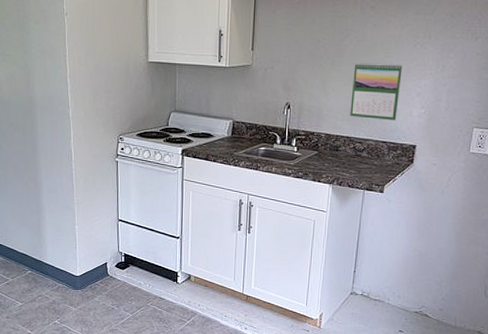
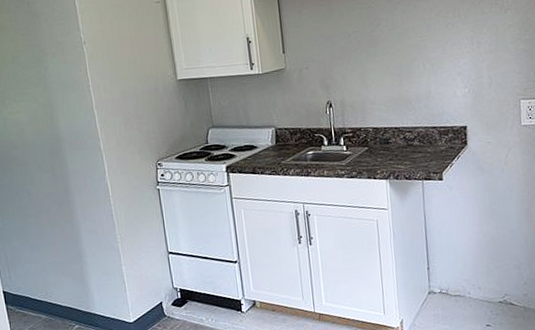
calendar: present [350,62,402,121] -> none [390,46,442,107]

